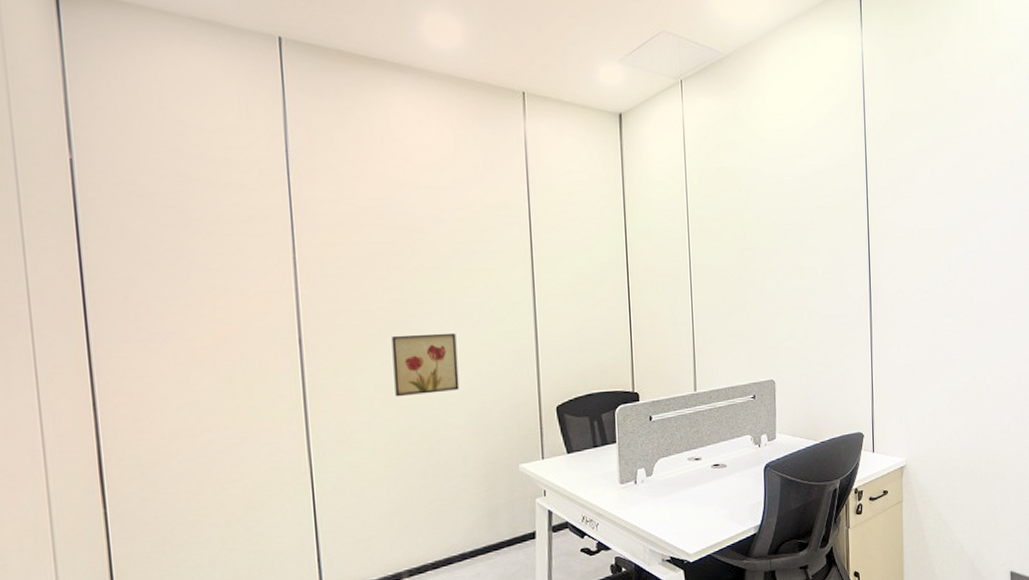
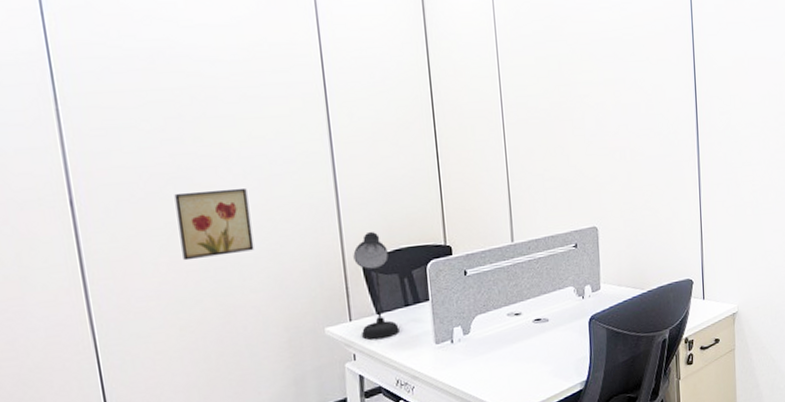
desk lamp: none [548,376,587,477] -> present [353,231,399,340]

